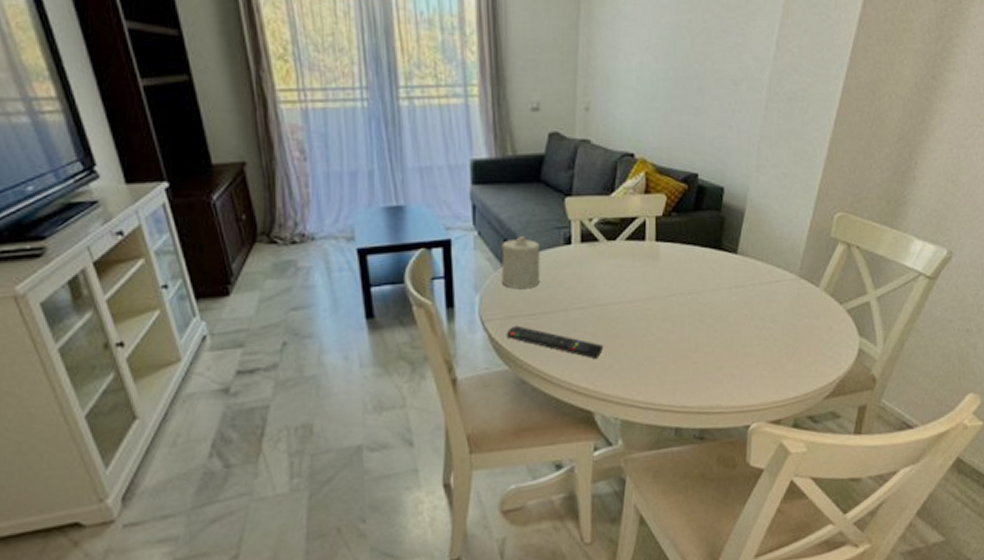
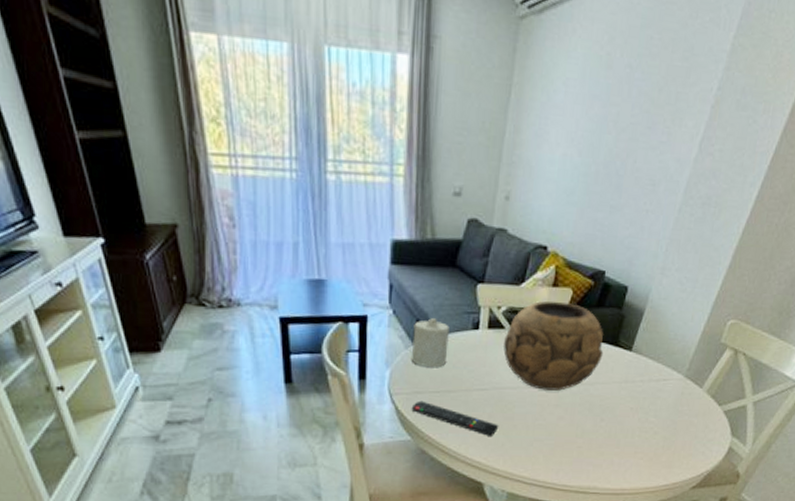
decorative bowl: none [598,208,708,303] -> present [502,301,604,391]

